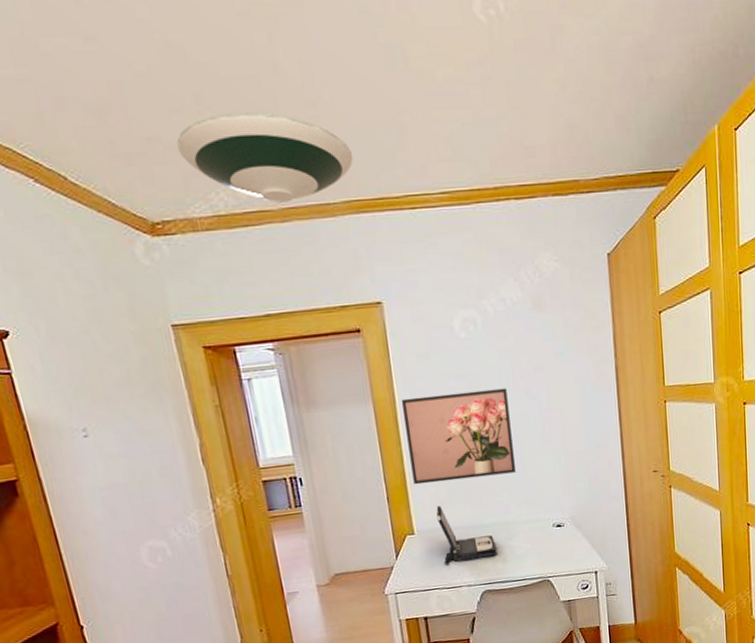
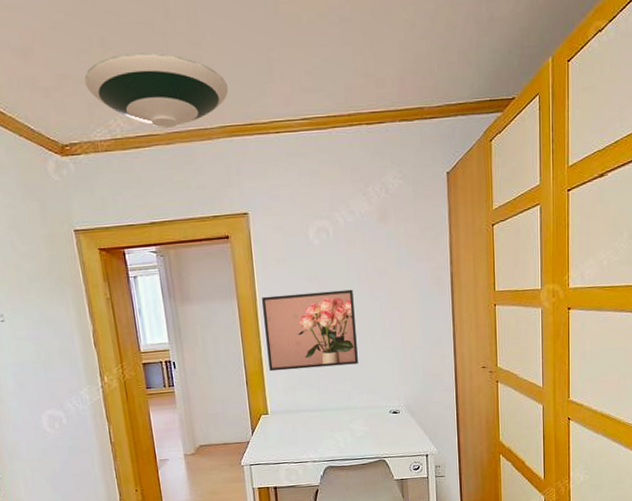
laptop: present [436,505,497,564] -> none [287,390,340,442]

